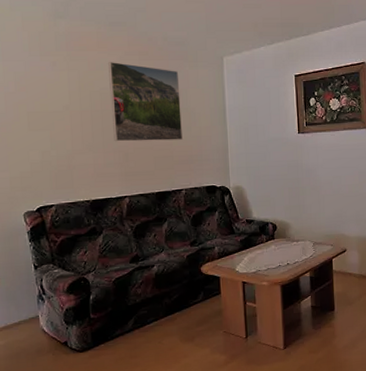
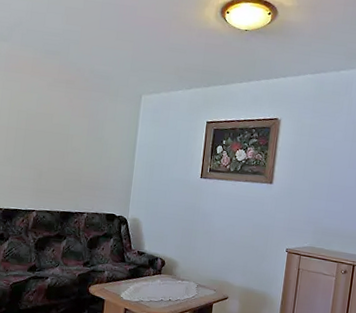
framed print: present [108,61,182,142] -> none [32,85,99,167]

